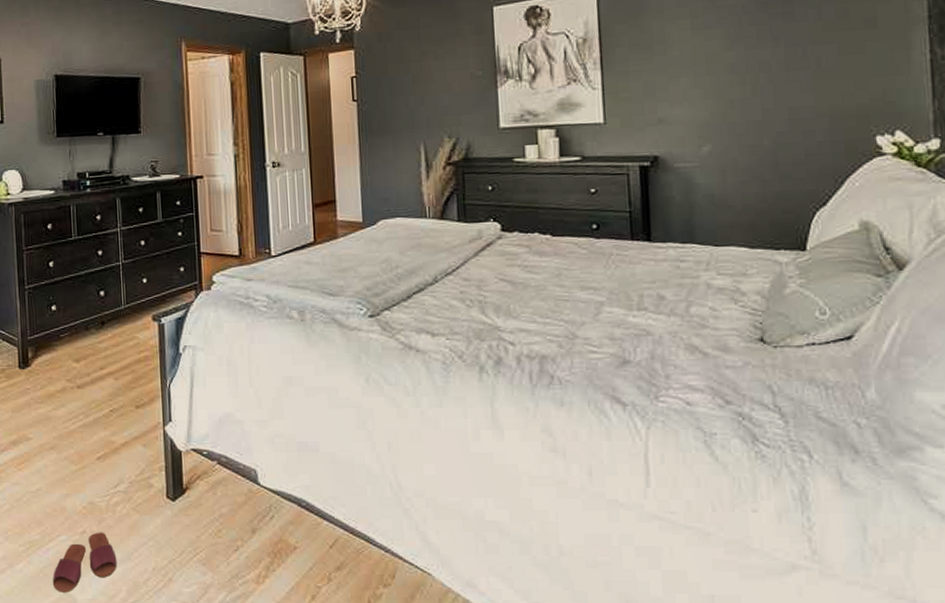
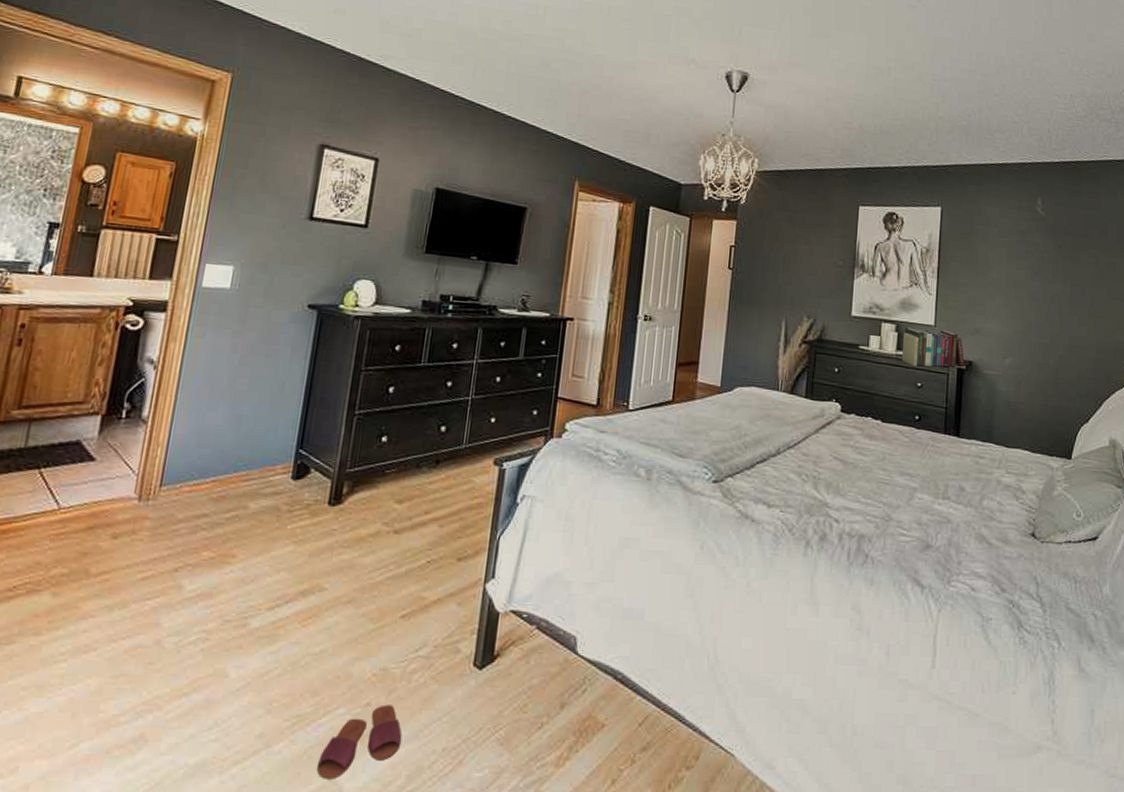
books: none [565,126,650,172] -> present [901,327,966,368]

